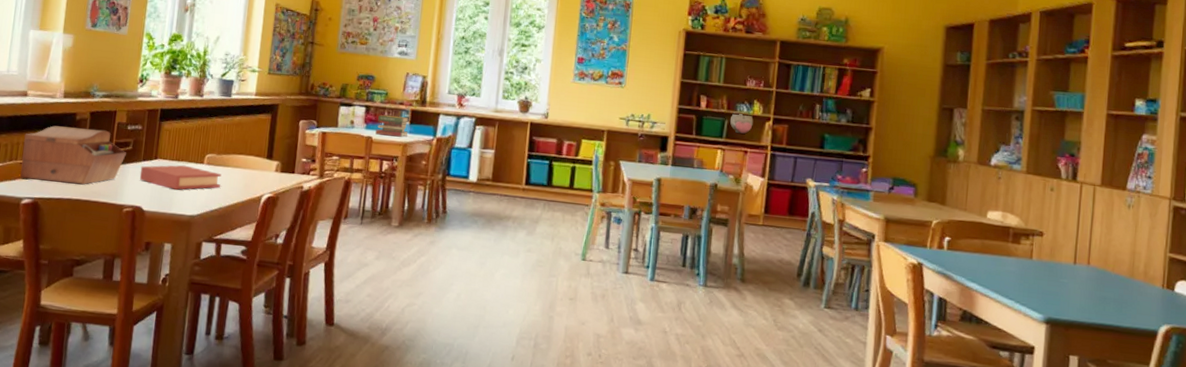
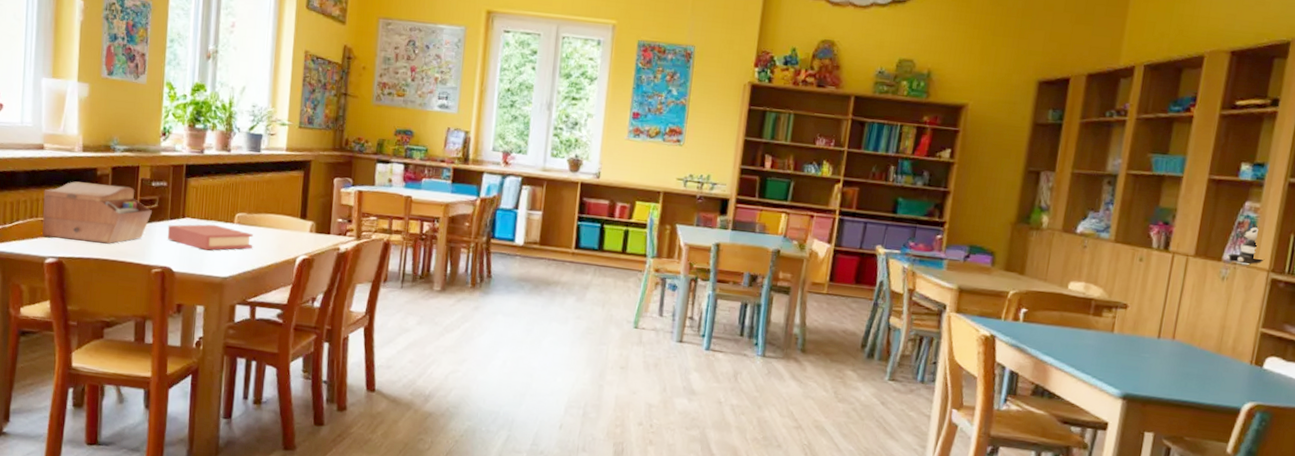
books: present [375,115,408,137] -> none [415,173,450,197]
plush toy: present [730,112,754,134] -> none [796,173,822,197]
stuffed animal: none [1130,155,1166,193] -> present [1226,223,1265,264]

